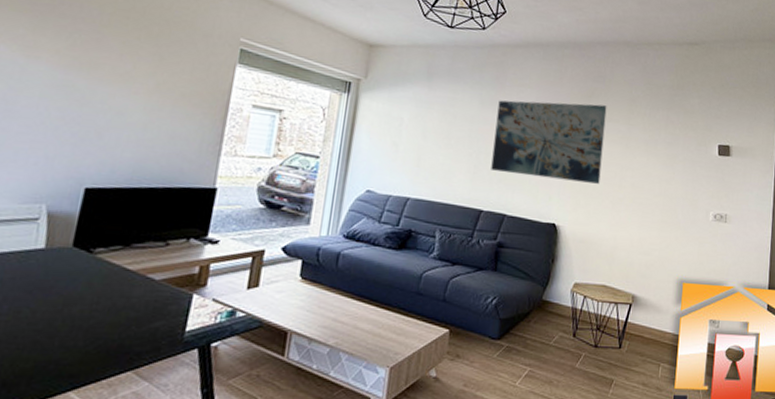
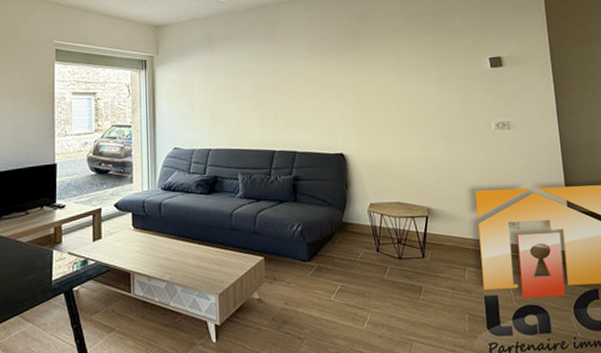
wall art: present [491,100,607,184] -> none [273,40,378,115]

